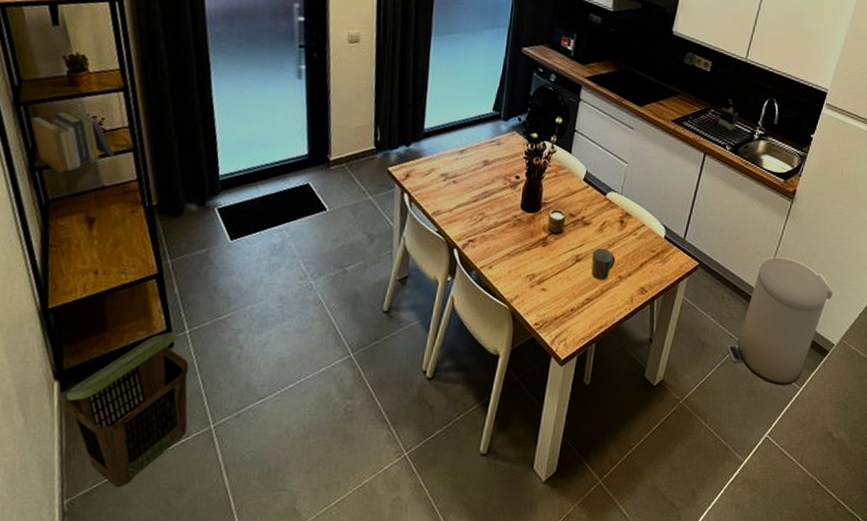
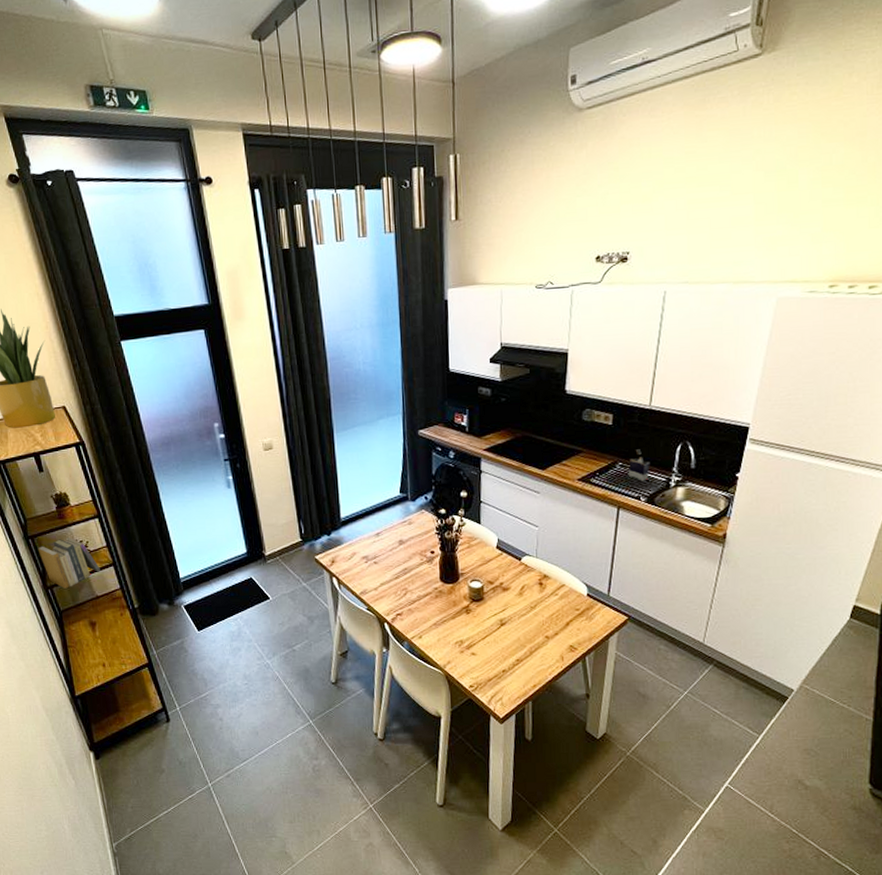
laundry basket: present [66,332,189,488] -> none [100,709,192,835]
mug: present [591,248,616,282] -> none [516,610,540,643]
pedal bin: present [726,257,834,385] -> none [669,604,786,734]

